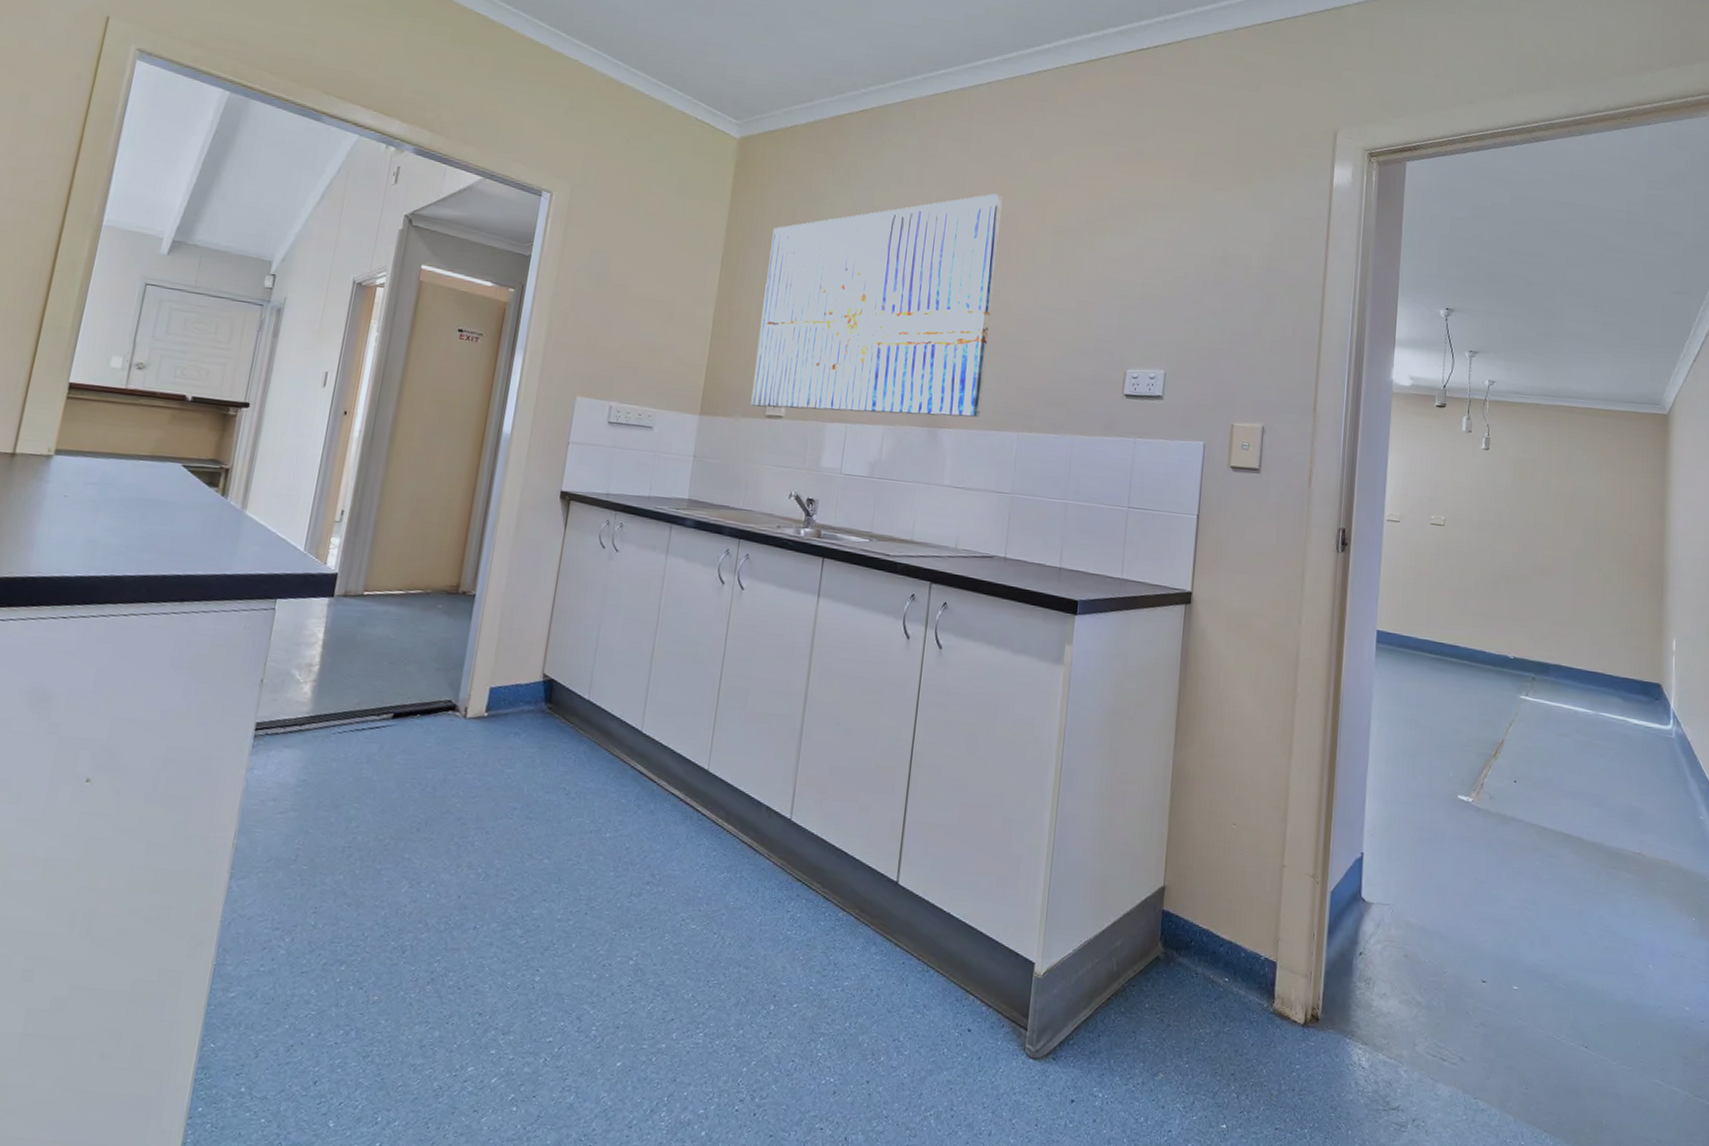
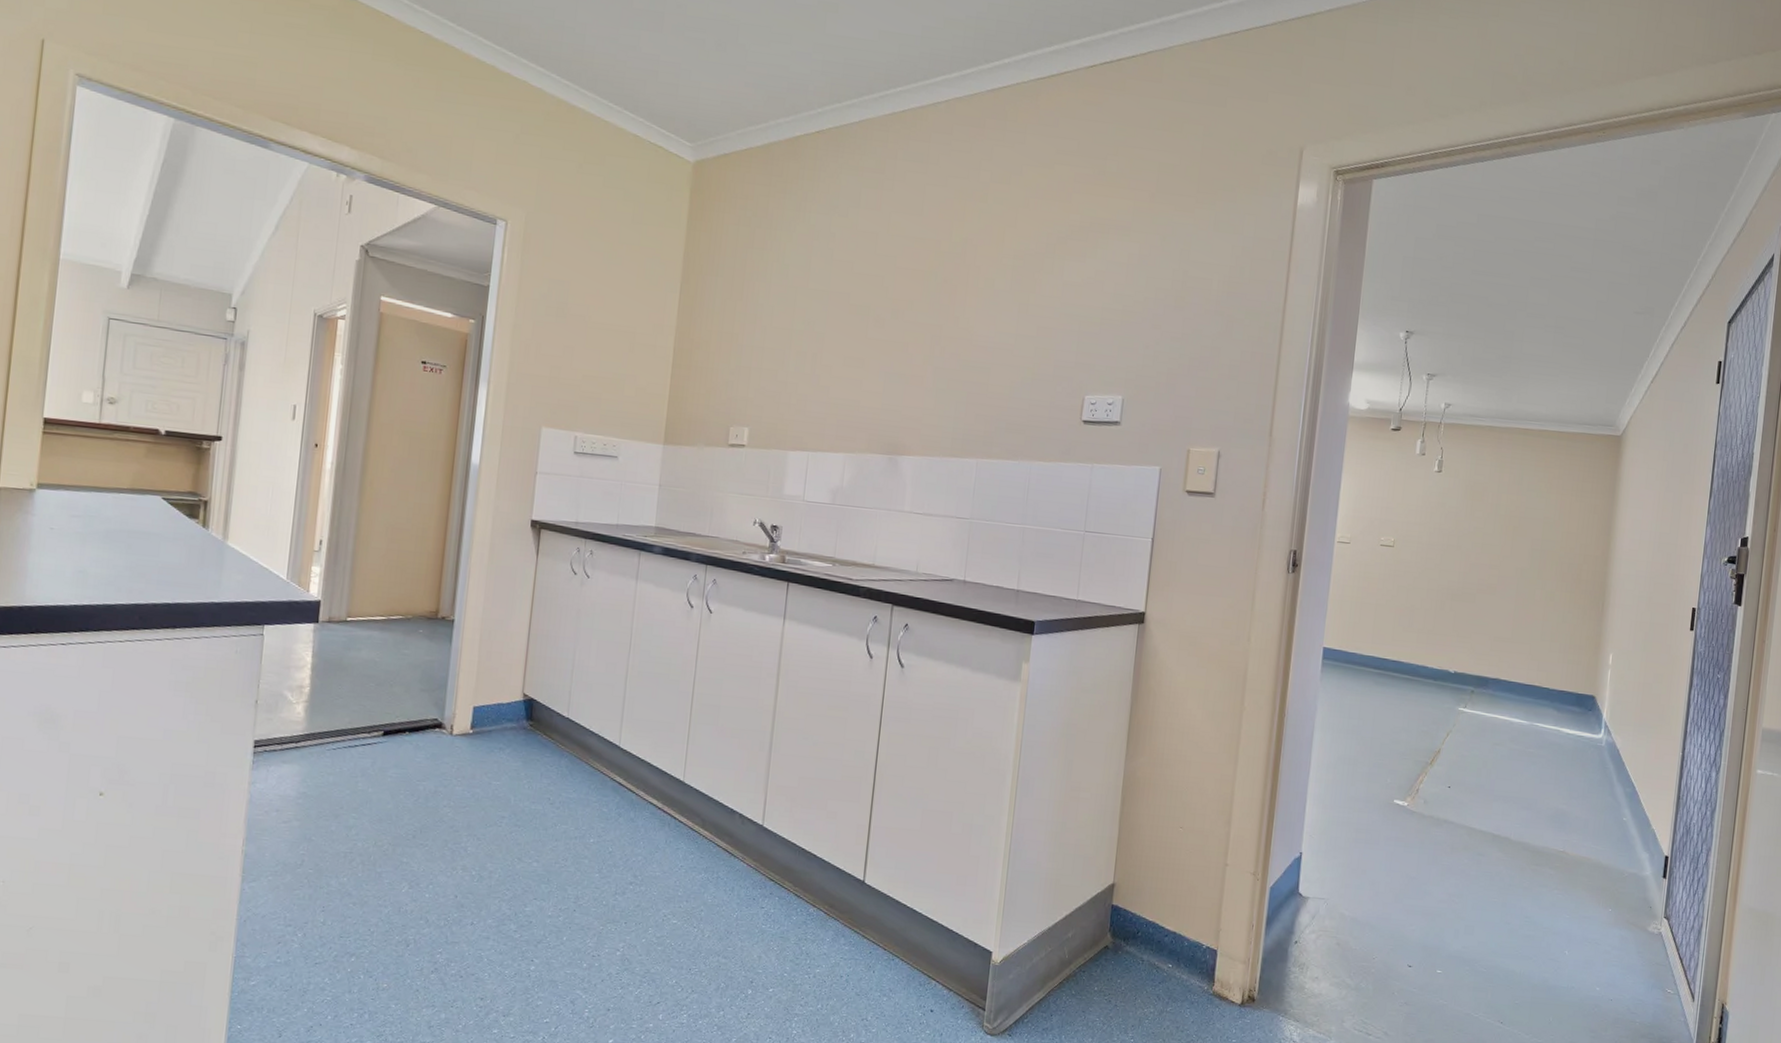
wall art: present [751,193,1003,418] -> none [713,217,962,445]

